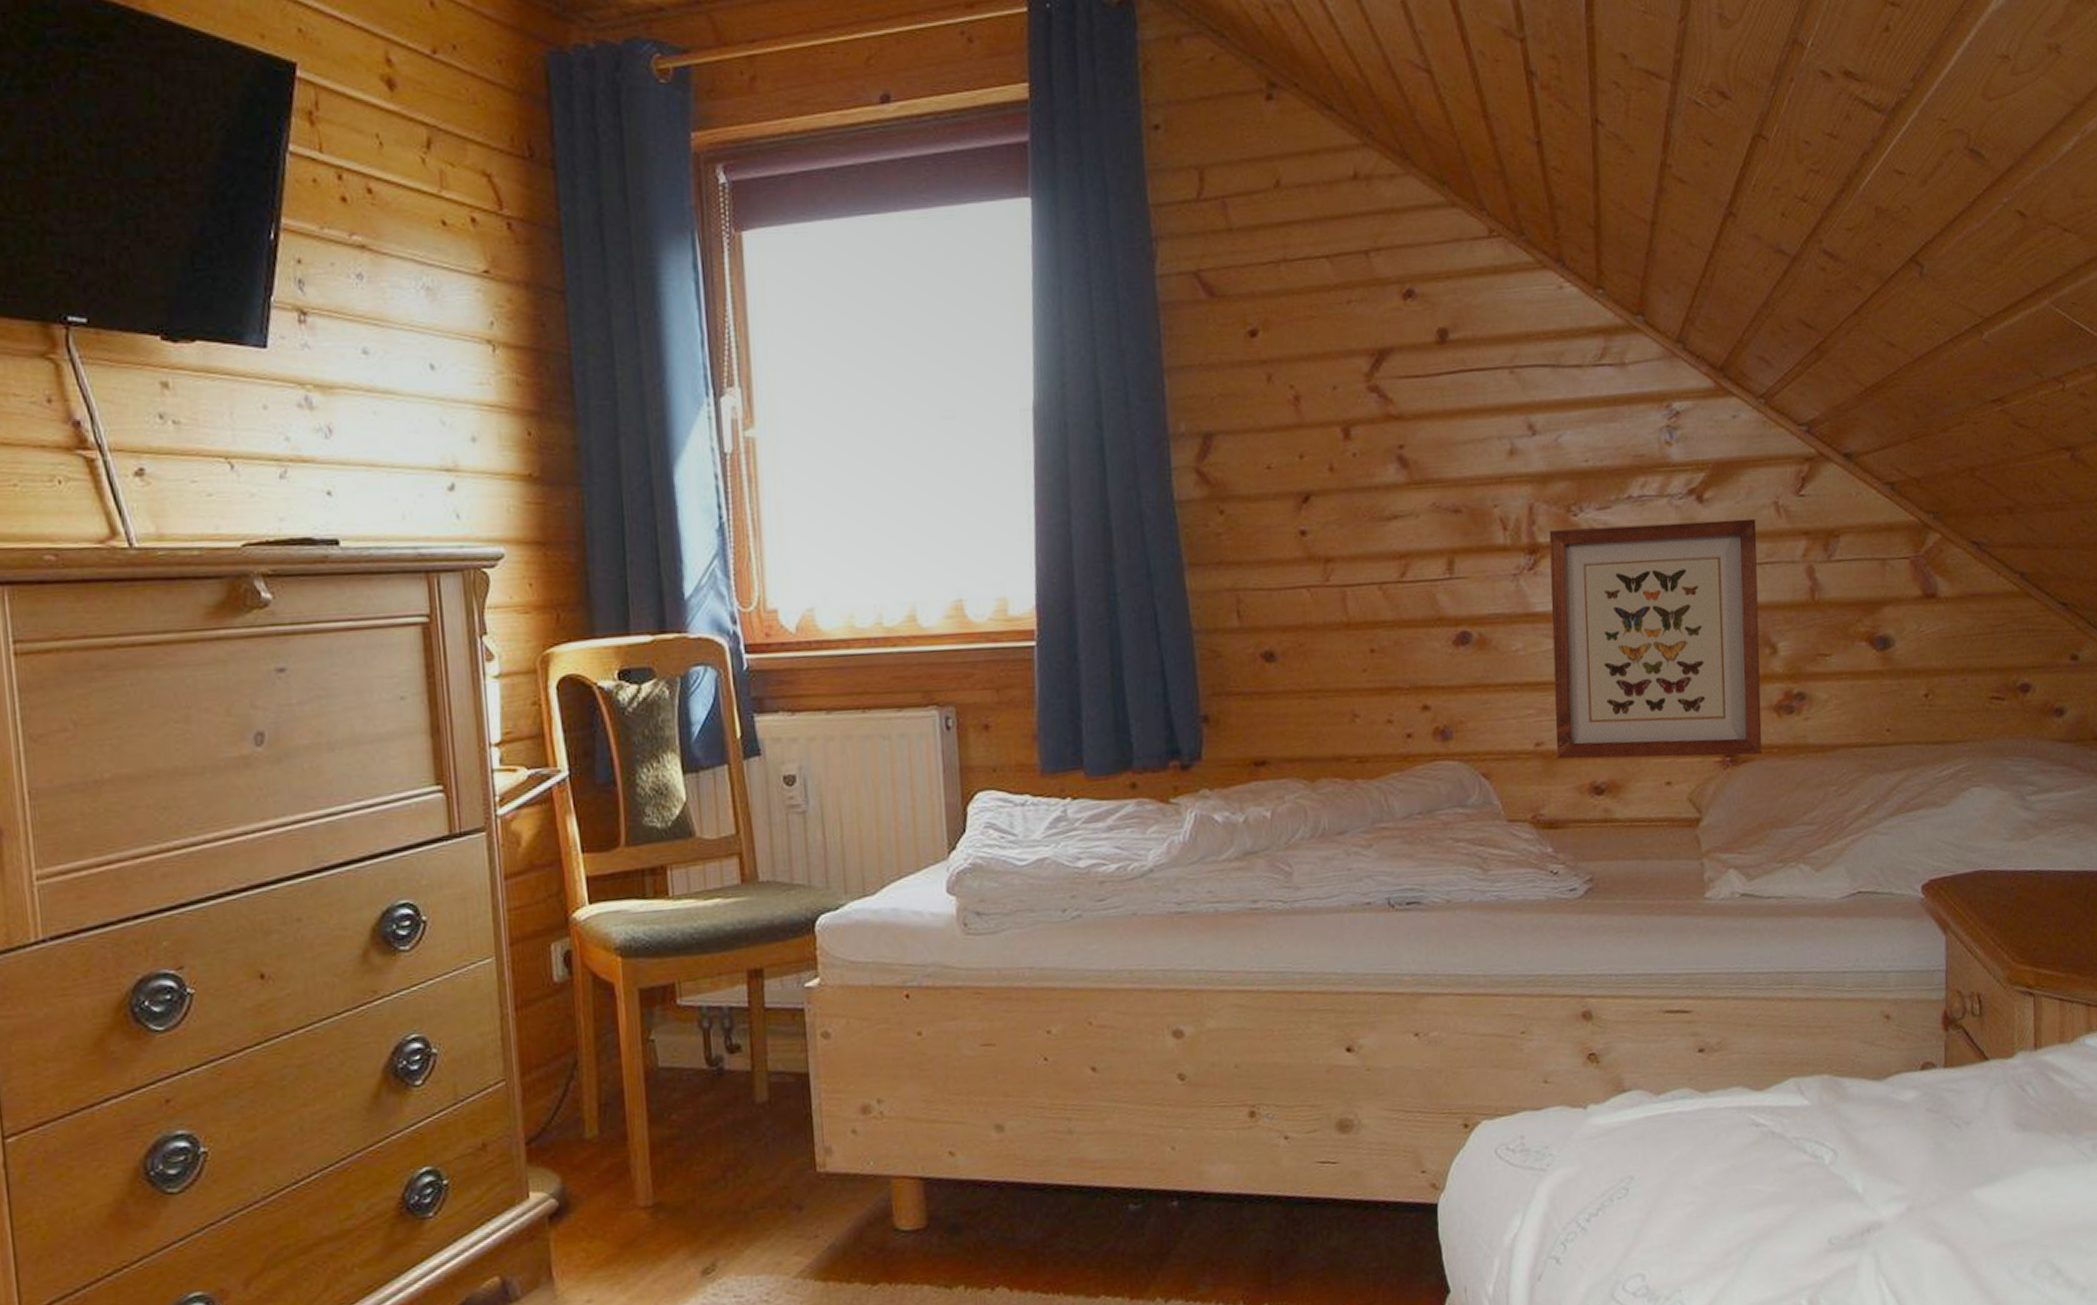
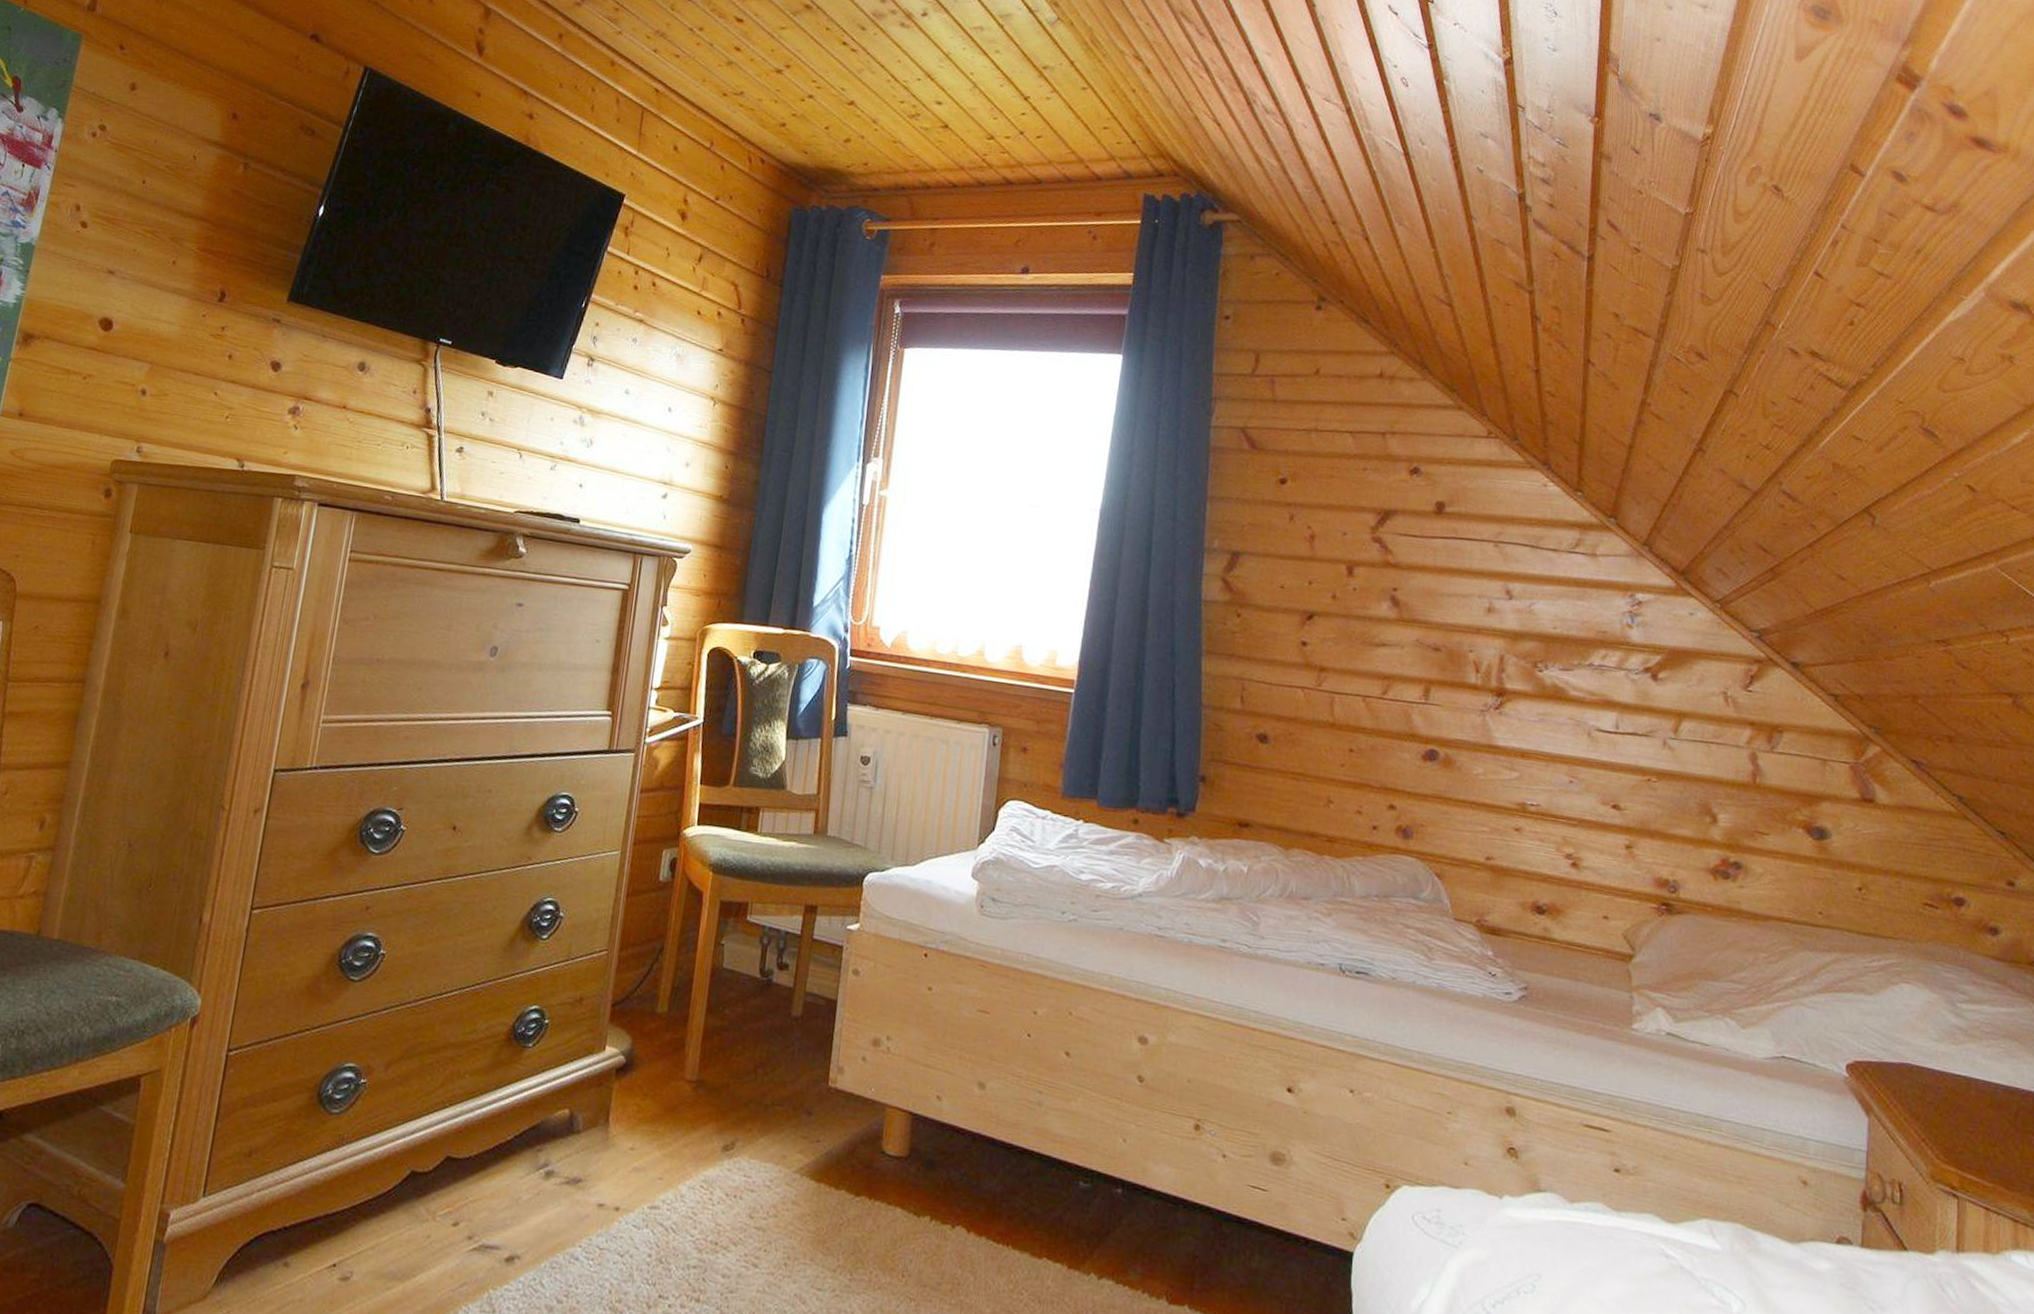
wall art: present [1549,518,1763,759] -> none [1504,680,1705,910]

